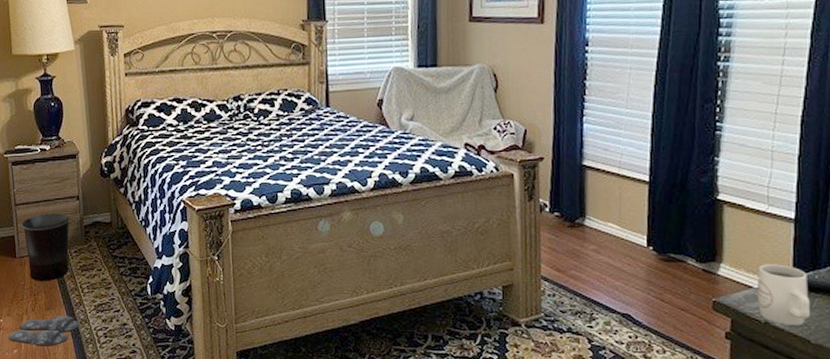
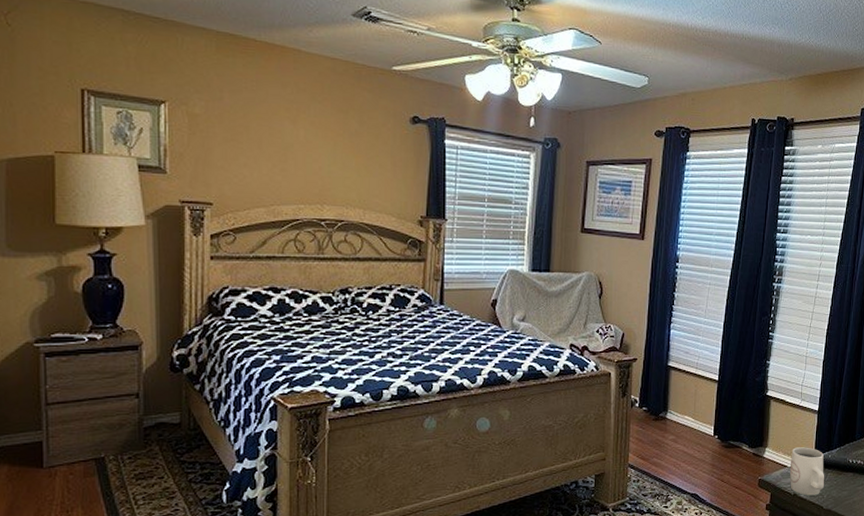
waste bin: present [22,213,70,281] -> none [55,414,125,495]

